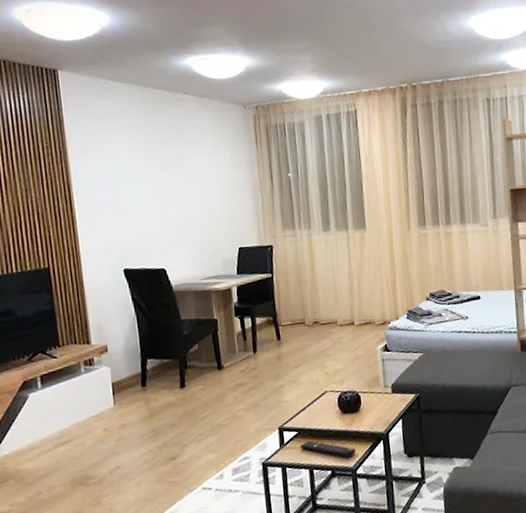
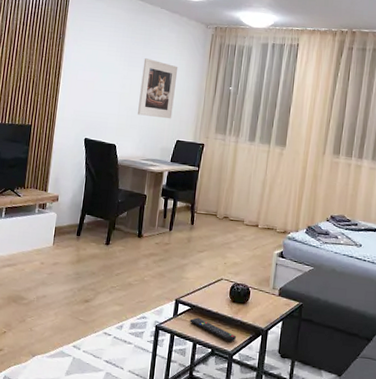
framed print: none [176,157,227,228] -> present [138,58,178,119]

